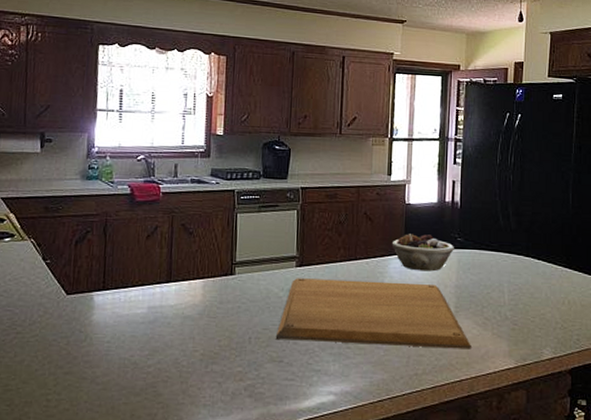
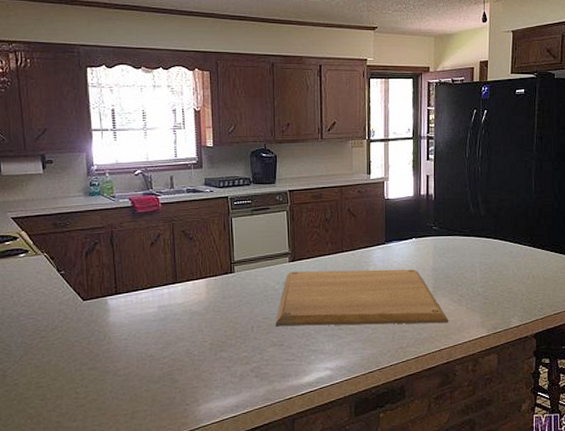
succulent planter: present [391,234,454,272] -> none [374,225,430,258]

